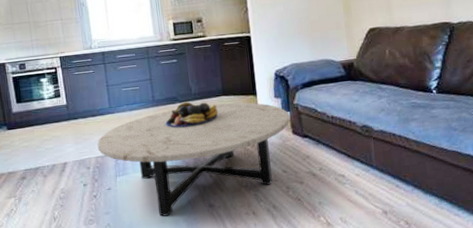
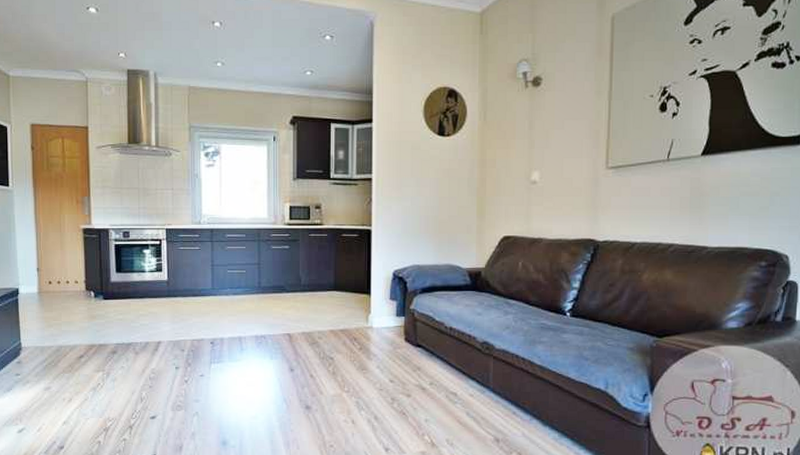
coffee table: present [97,102,290,216] -> none [195,299,404,412]
fruit bowl: present [165,102,218,128] -> none [269,293,327,320]

